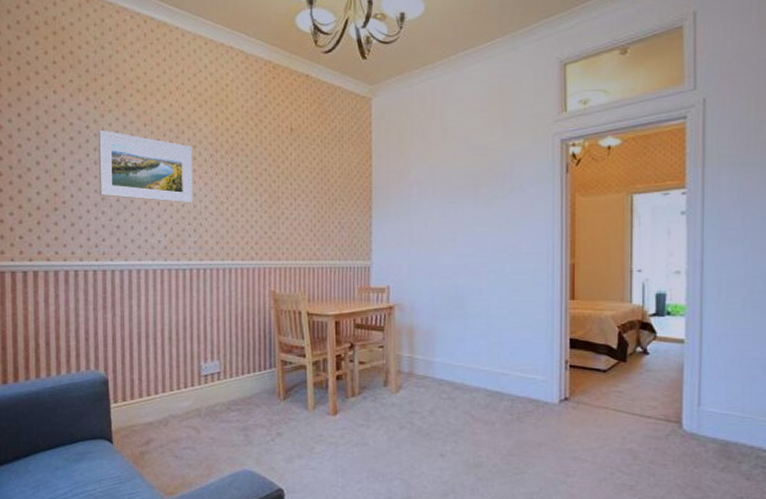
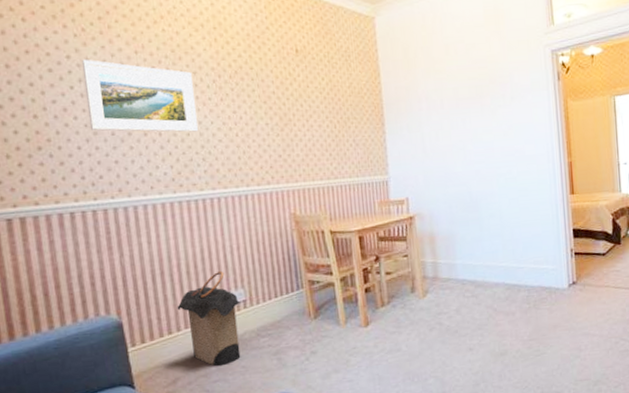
laundry hamper: none [157,340,216,434] -> present [177,270,241,367]

